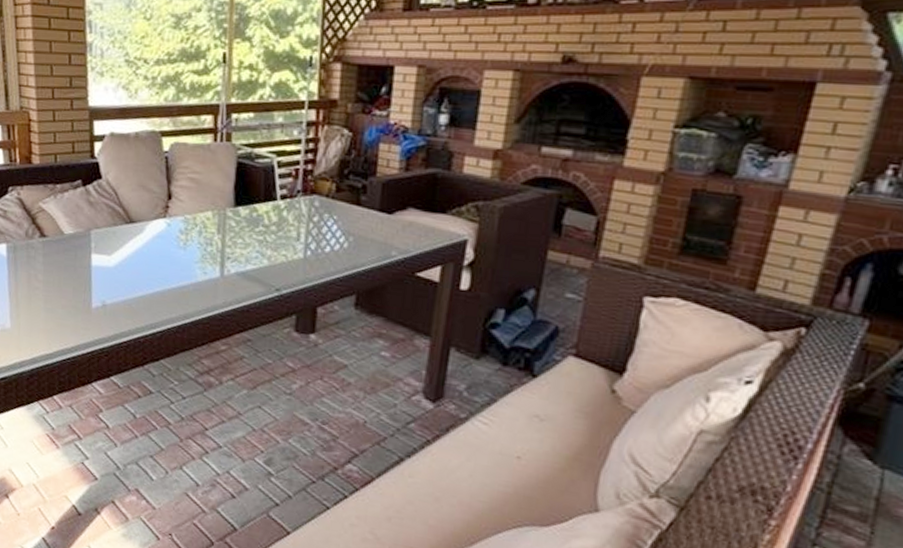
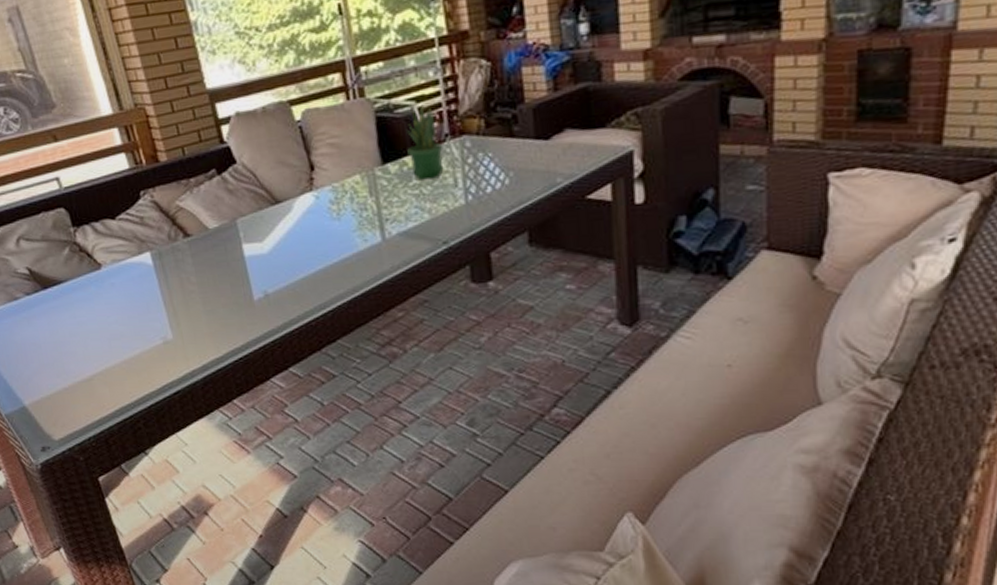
planter: none [259,161,294,231] -> present [406,106,444,182]

